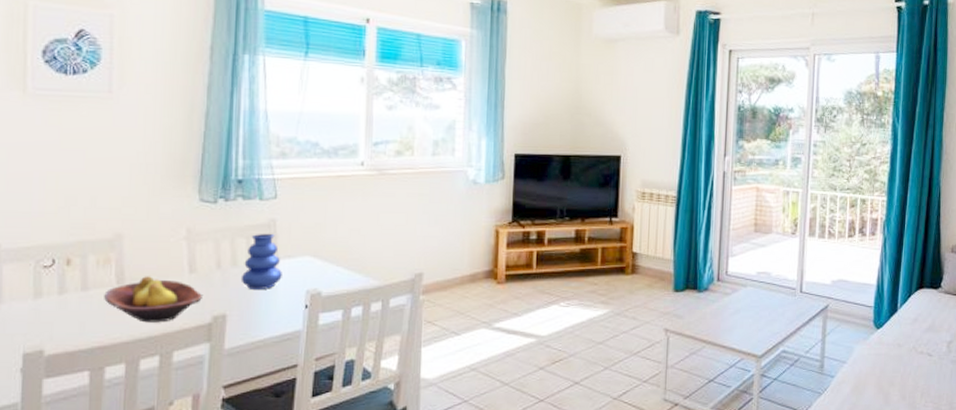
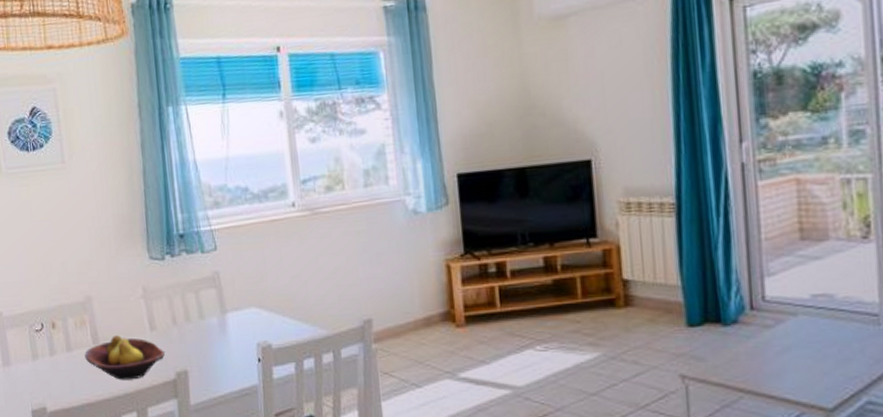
vase: present [240,233,282,291] -> none [195,286,233,346]

